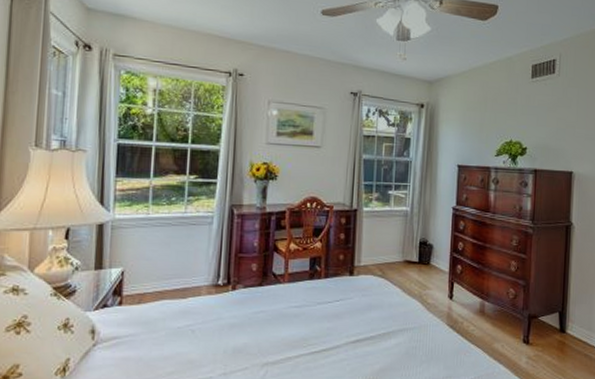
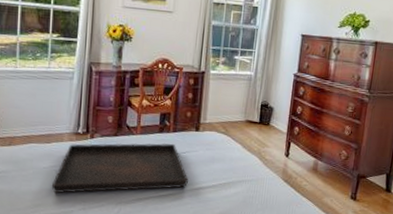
serving tray: none [186,291,343,358] -> present [51,143,188,194]

